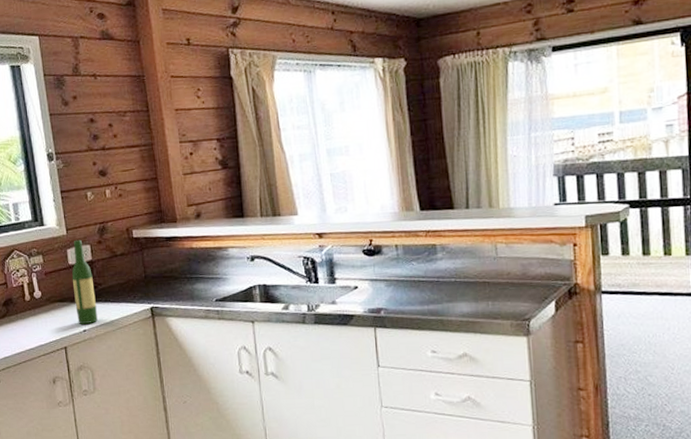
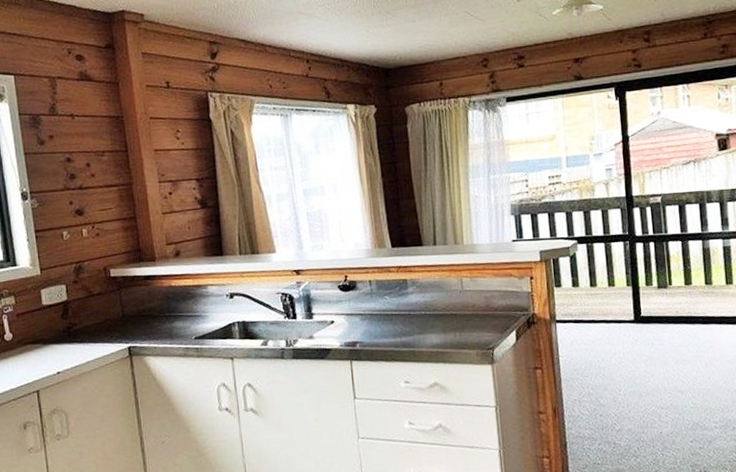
wine bottle: present [72,239,98,324] -> none [45,279,72,366]

